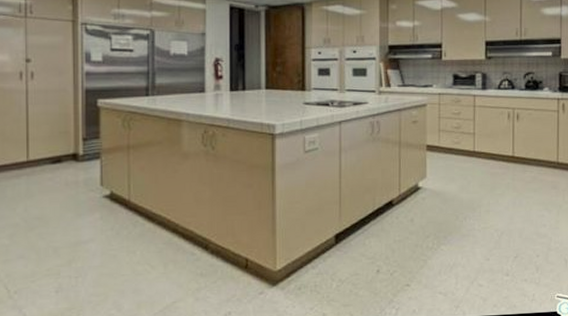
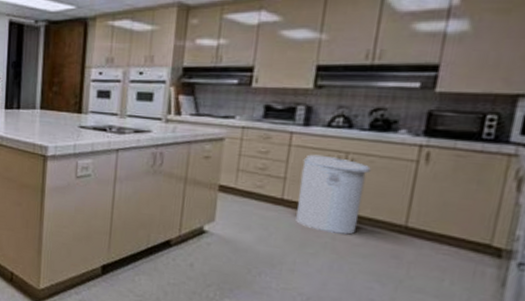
can: none [485,112,531,175] -> present [296,154,372,235]

